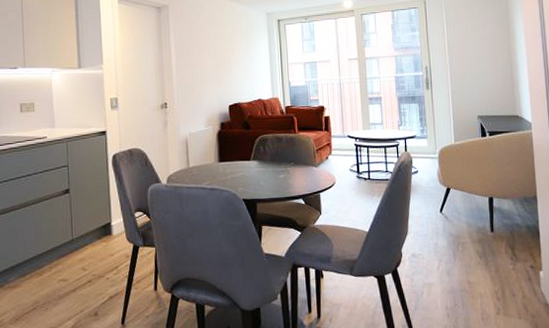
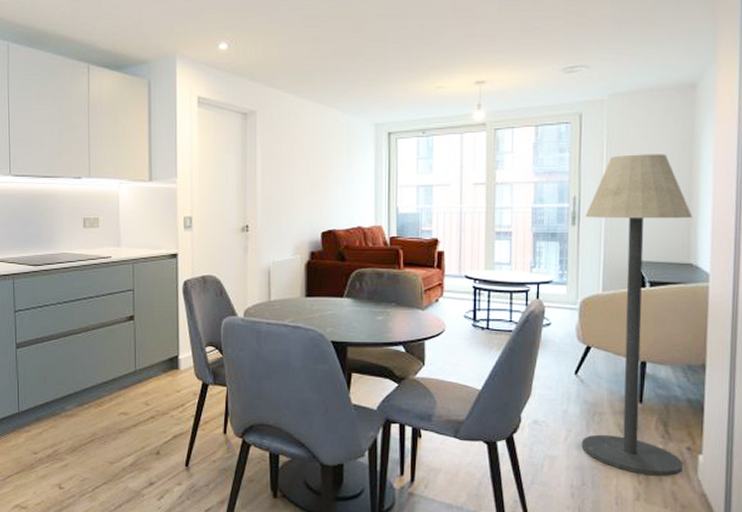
floor lamp: none [435,30,529,293] -> present [581,154,693,477]

